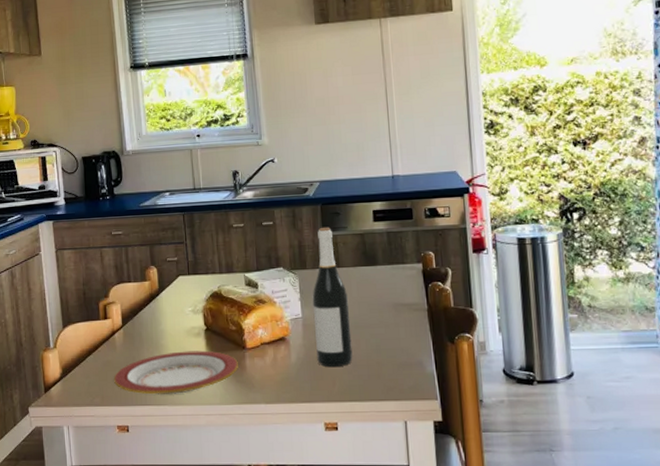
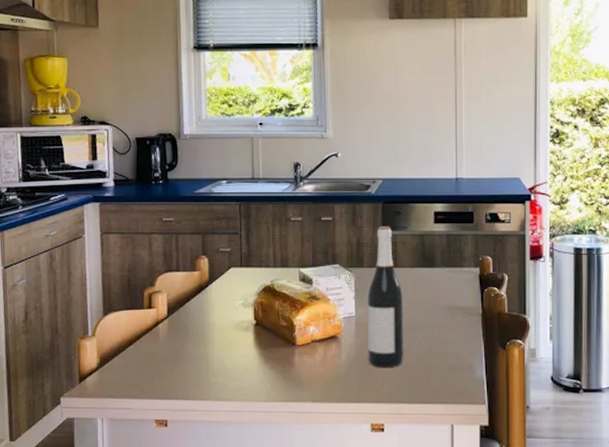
plate: present [113,350,238,395] -> none [154,345,287,390]

